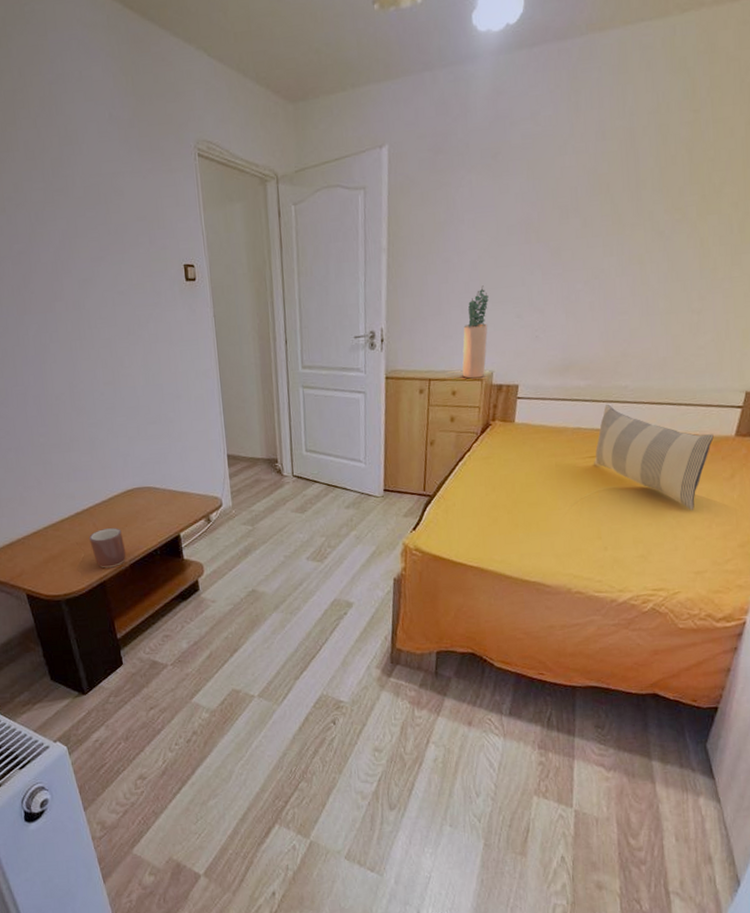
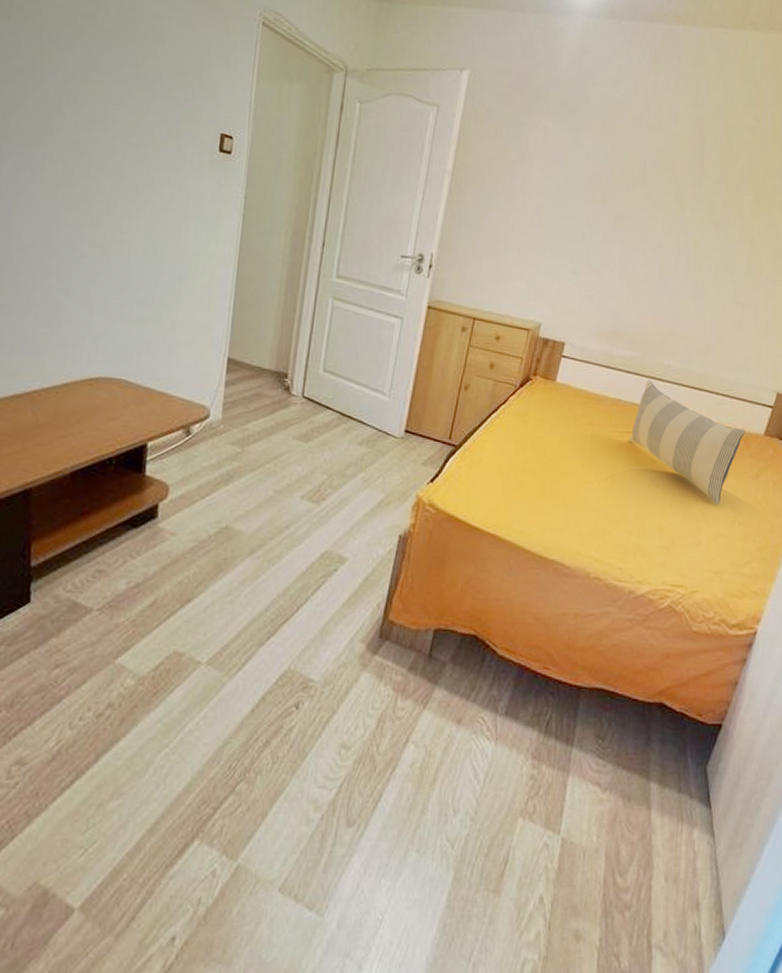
mug: present [89,527,127,568] -> none [22,420,71,473]
vase: present [462,285,489,379] -> none [509,233,548,328]

